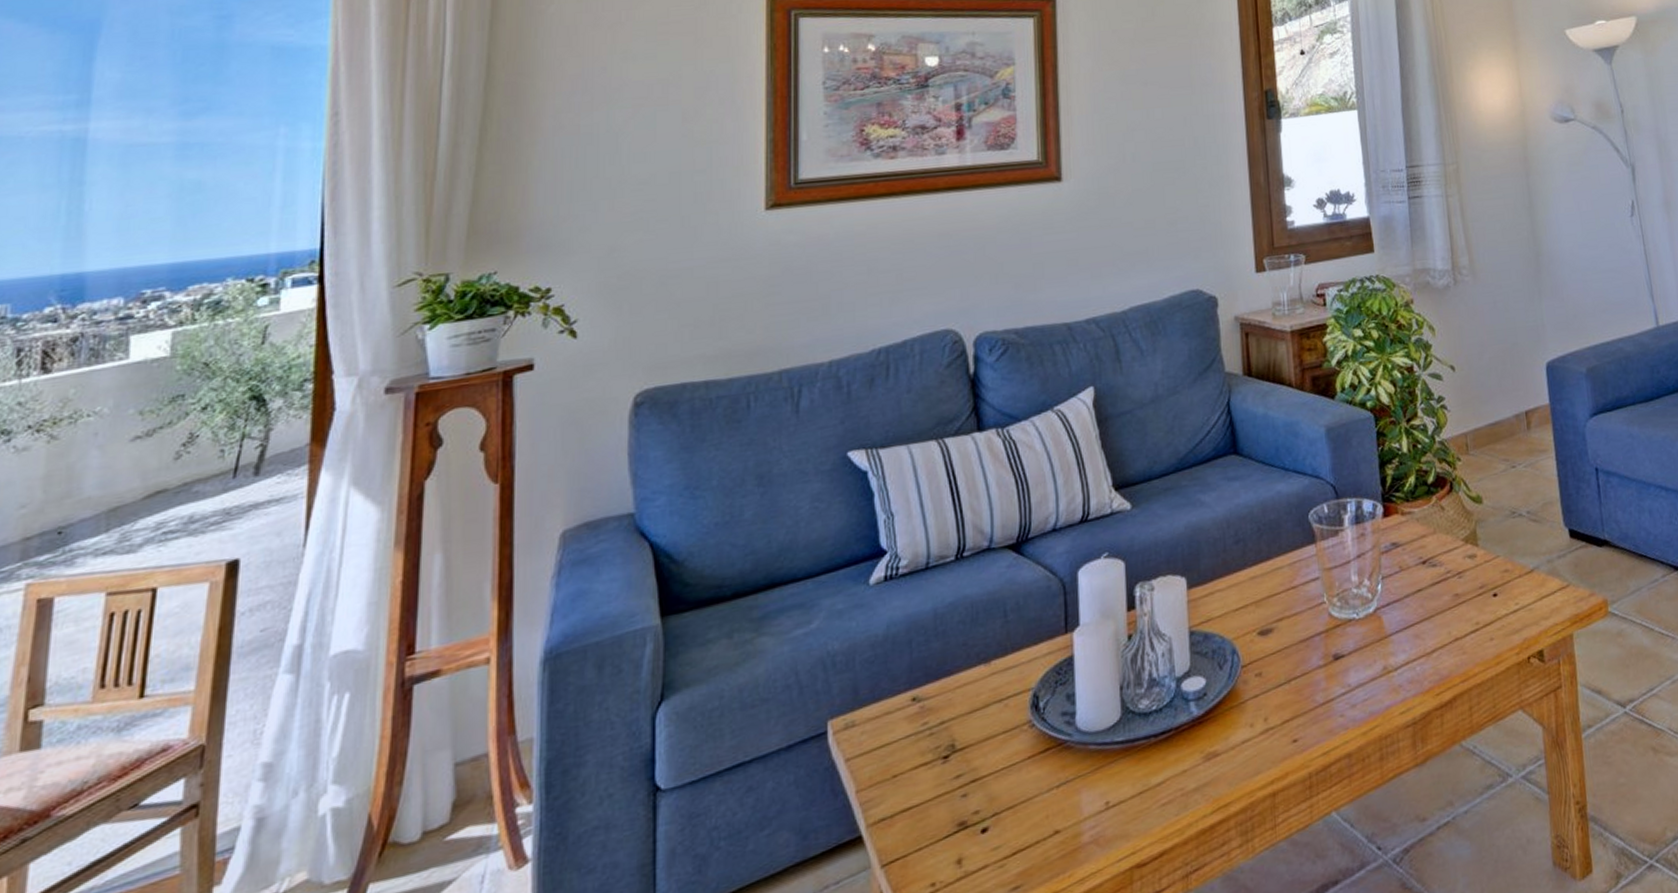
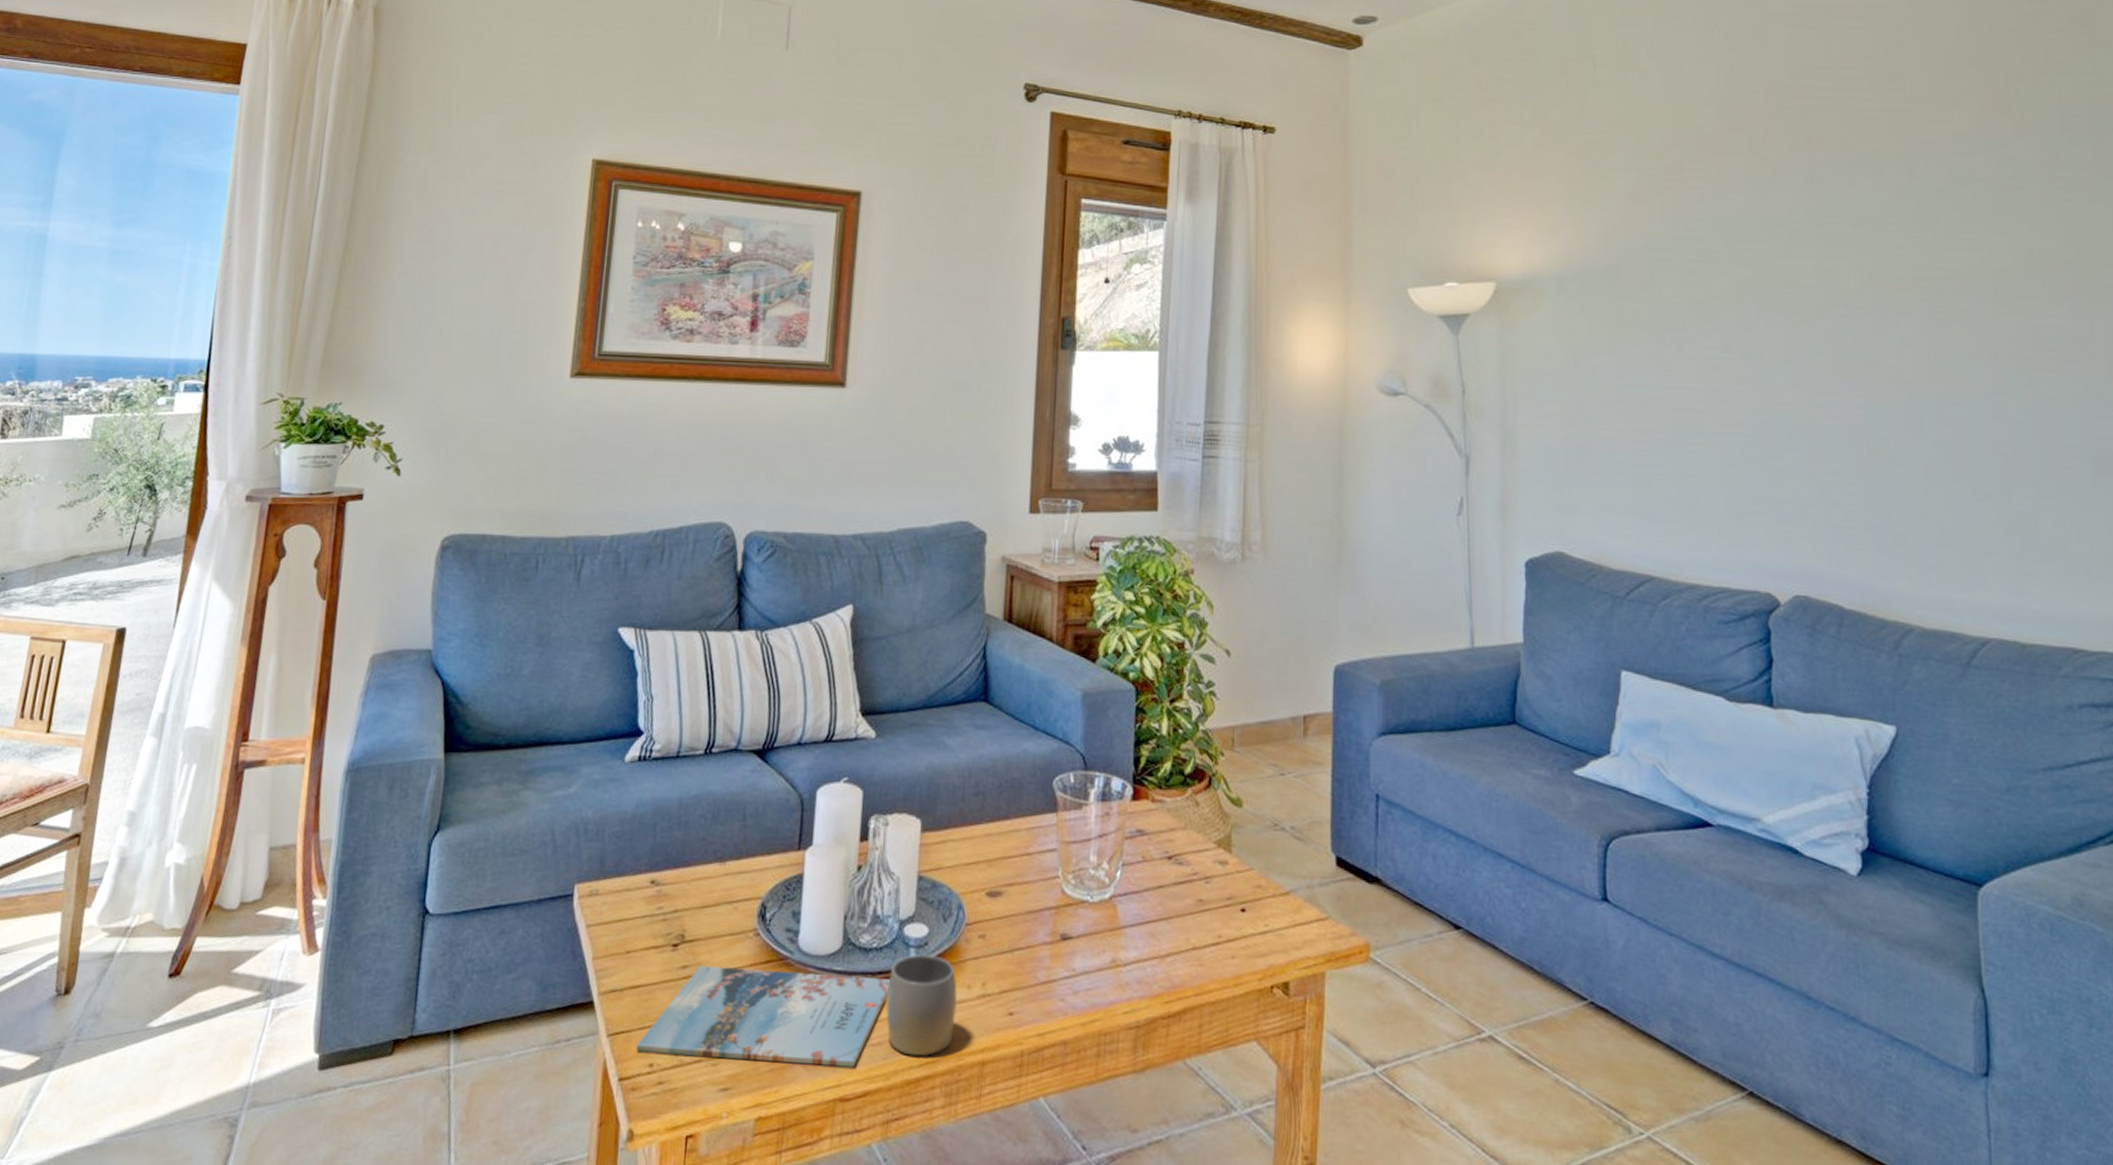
magazine: none [914,737,1174,875] -> present [636,965,890,1068]
mug: none [1171,703,1243,806] -> present [886,954,958,1056]

